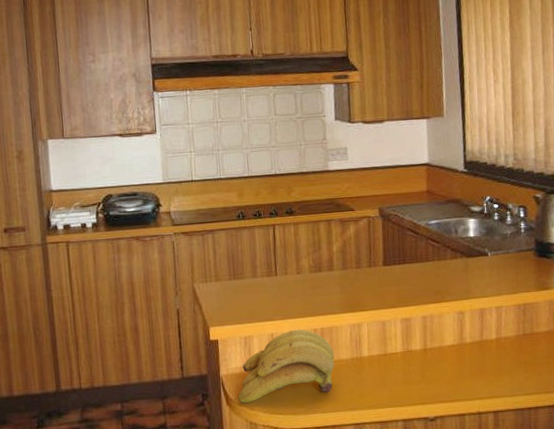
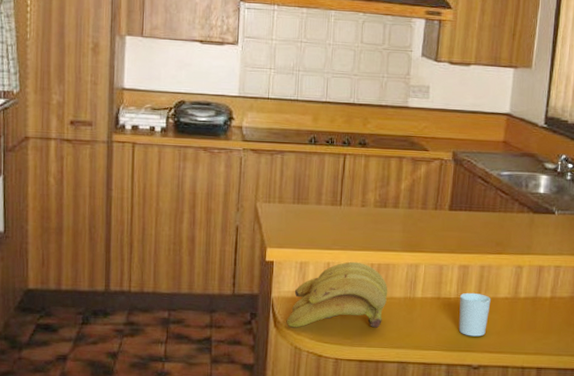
cup: none [406,344,438,389] -> present [458,292,491,337]

